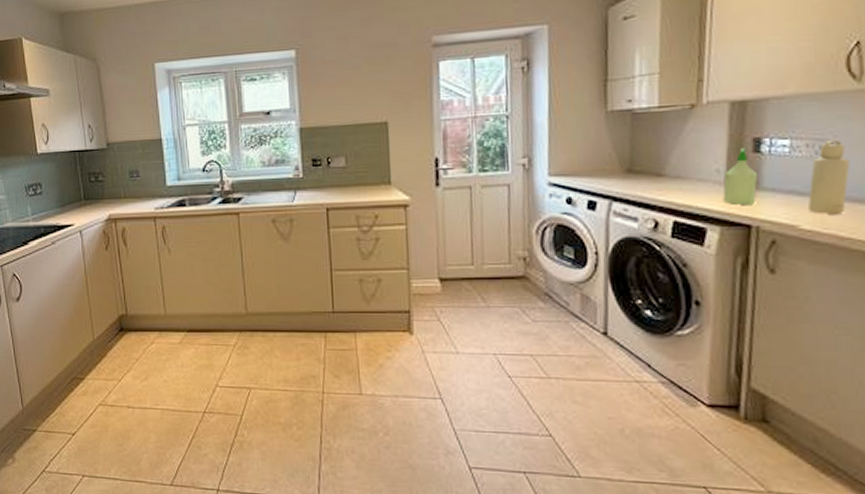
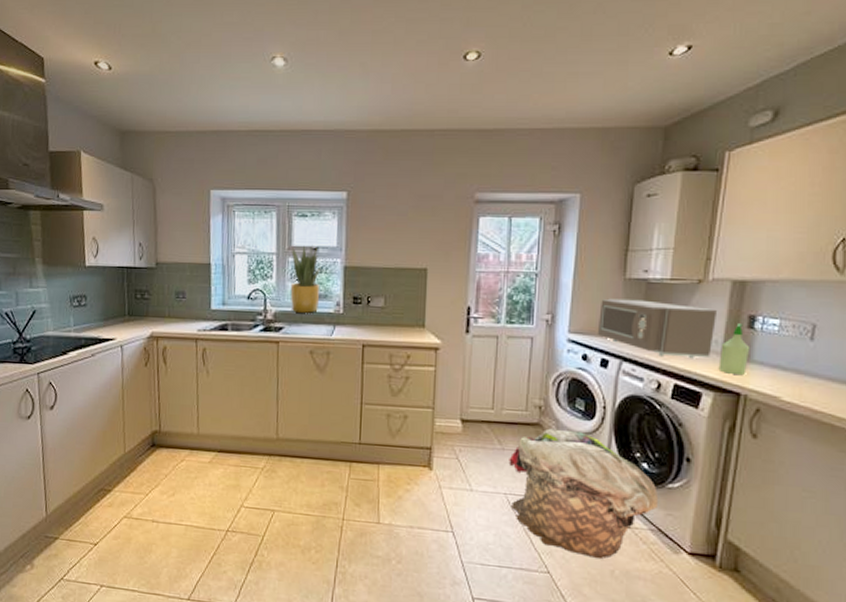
planter: none [241,108,276,181] -> present [290,244,322,313]
laundry basket: none [495,280,668,418] -> present [509,428,659,560]
microwave: none [580,132,716,194] -> present [597,298,716,359]
bottle: present [807,139,850,214] -> none [789,322,827,390]

